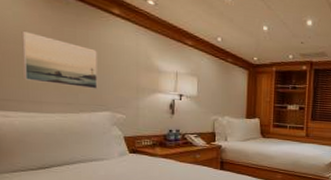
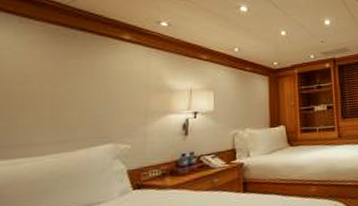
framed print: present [21,30,98,89] -> none [13,69,102,123]

